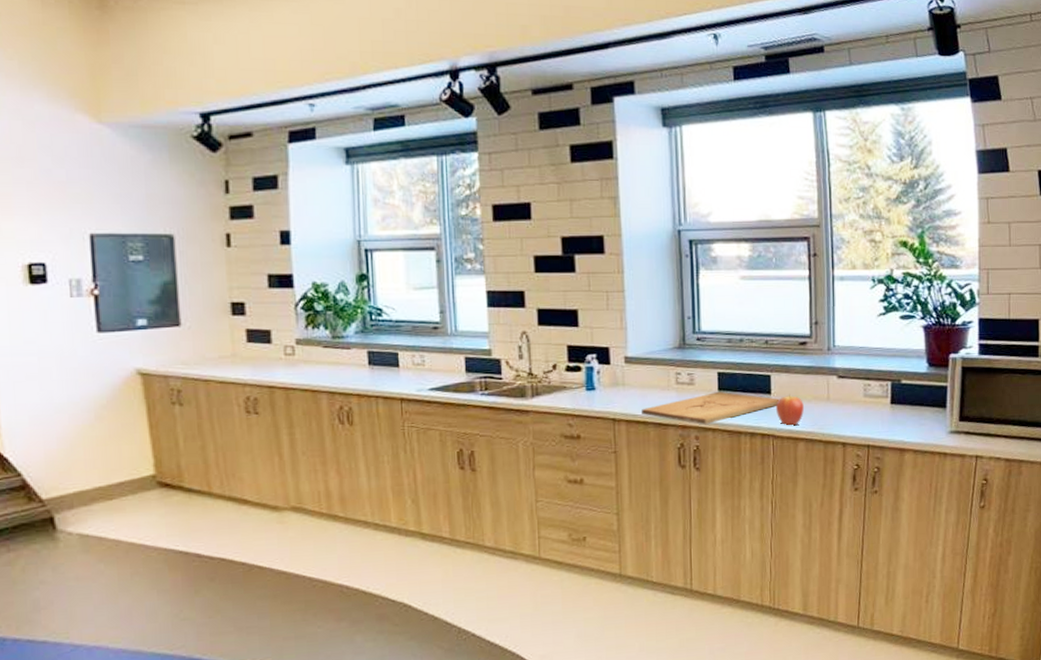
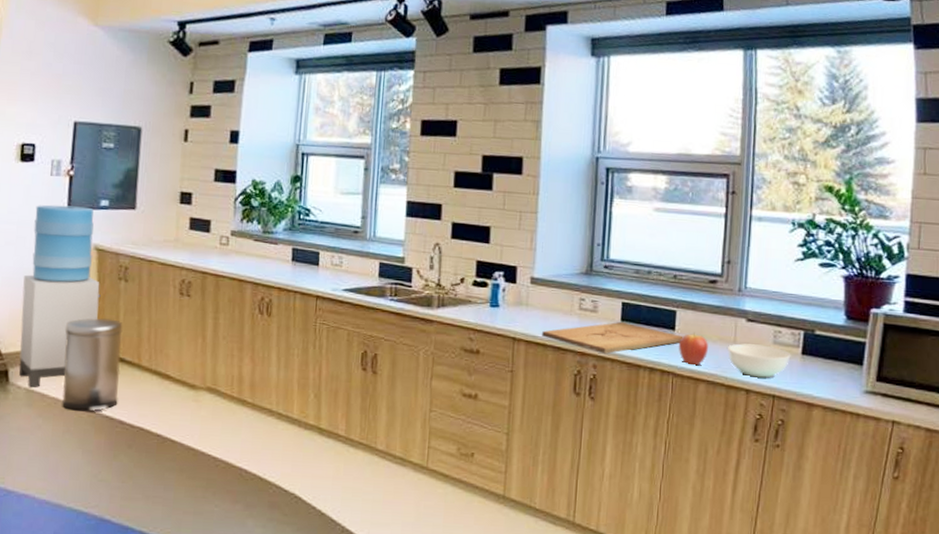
water cooler: none [56,328,153,532] -> present [19,204,101,387]
pedal bin: none [115,447,191,551] -> present [62,318,123,412]
bowl: none [821,399,881,430] -> present [727,343,791,378]

